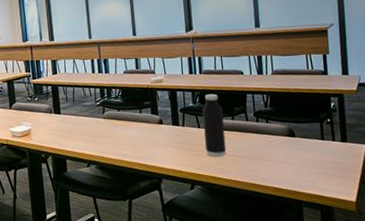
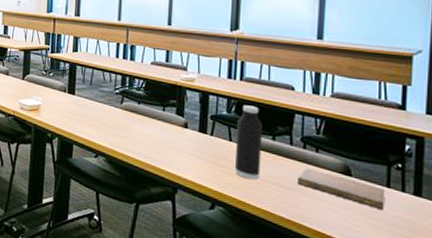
notebook: none [255,137,322,160] -> present [298,168,386,211]

